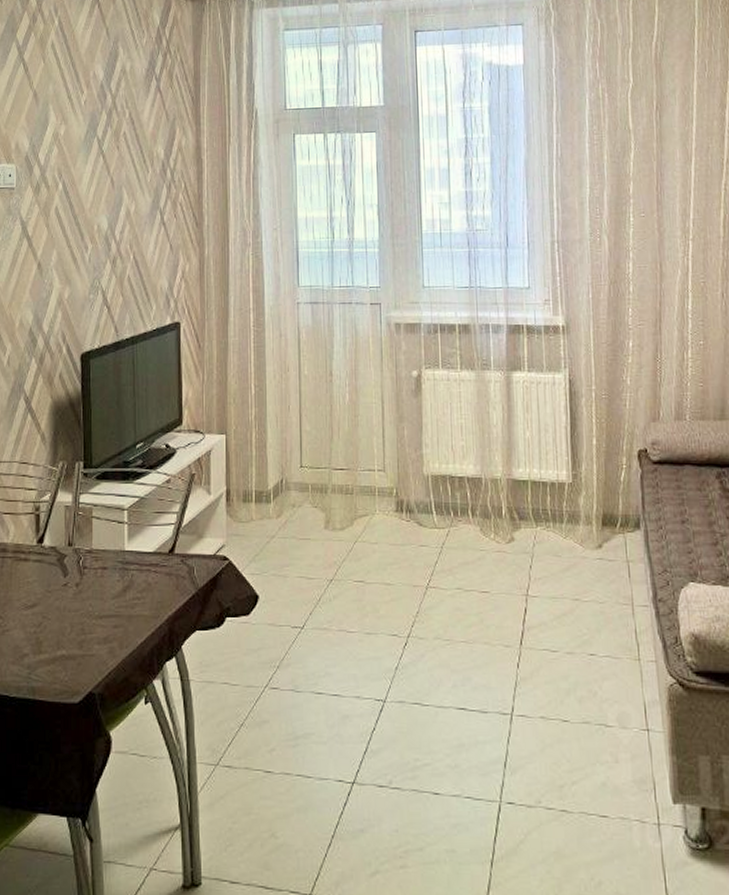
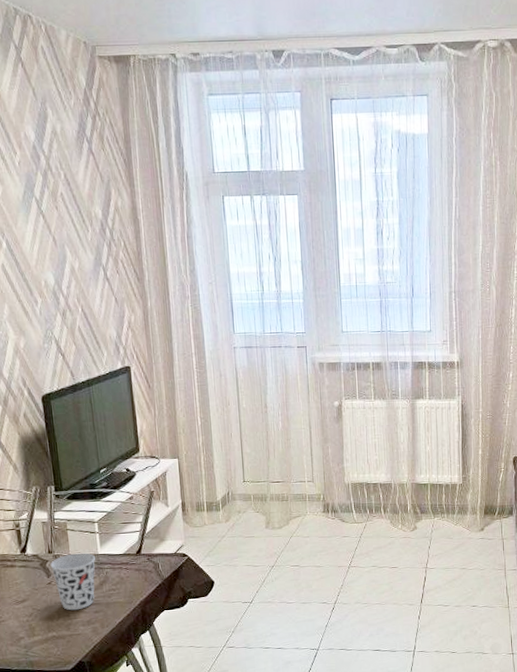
cup: none [68,548,122,623] -> present [50,553,96,611]

